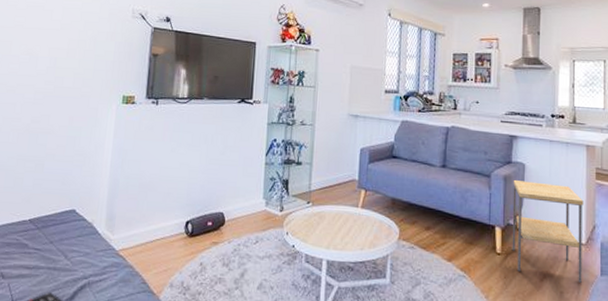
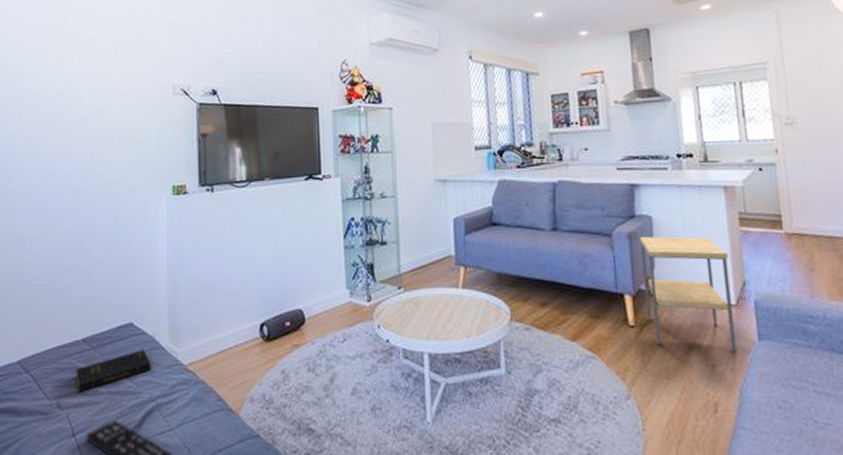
book: none [19,233,90,266] -> present [76,349,154,393]

